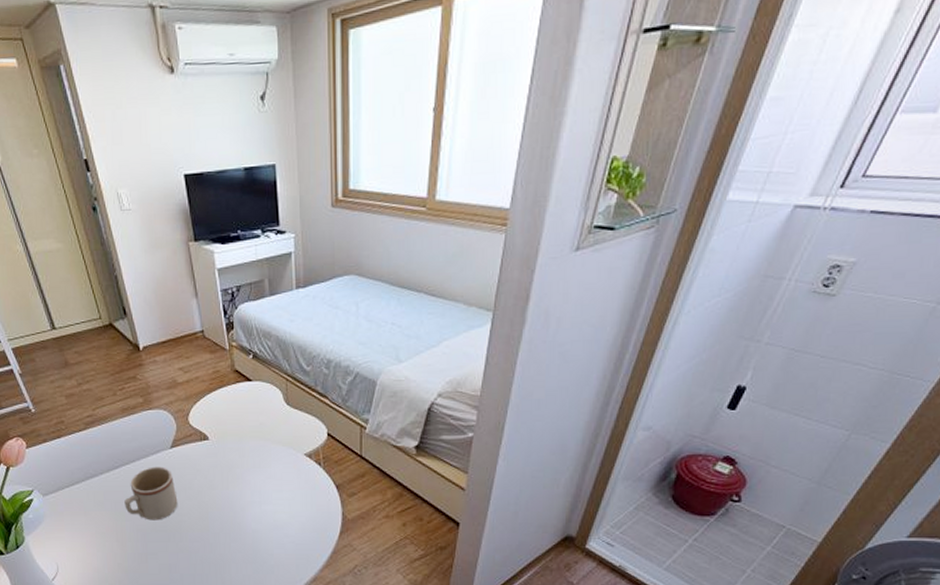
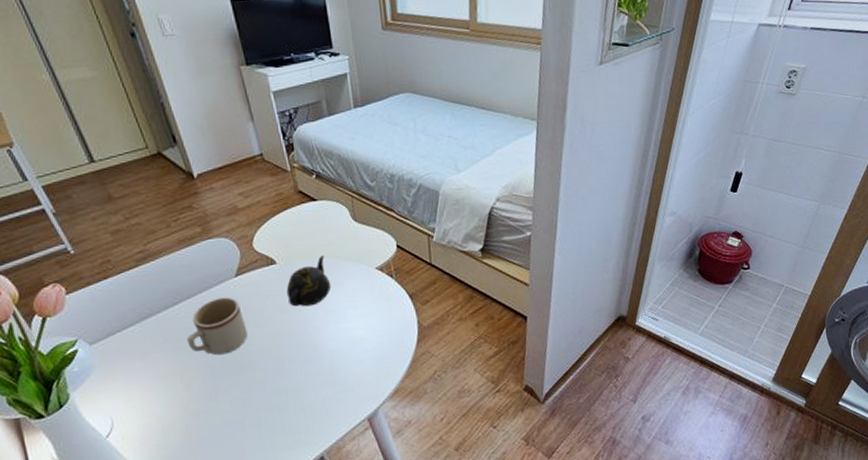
teapot: none [216,436,259,485] -> present [286,255,331,307]

